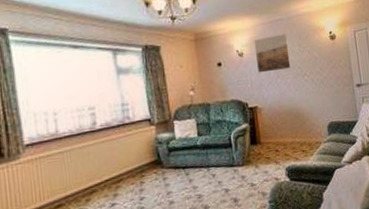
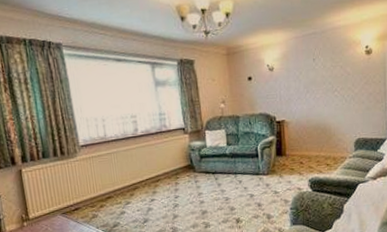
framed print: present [253,34,291,73] -> none [285,48,321,88]

